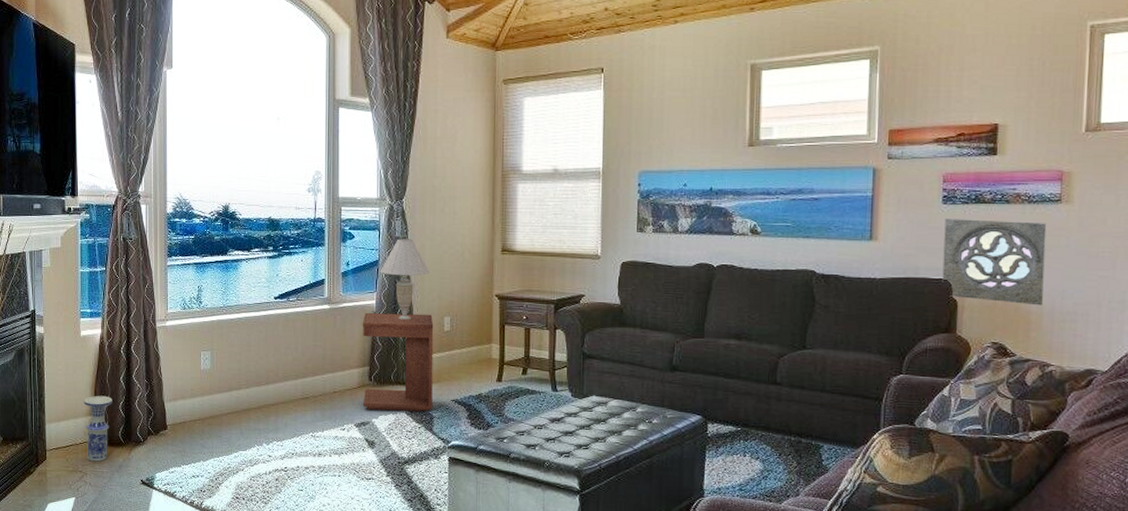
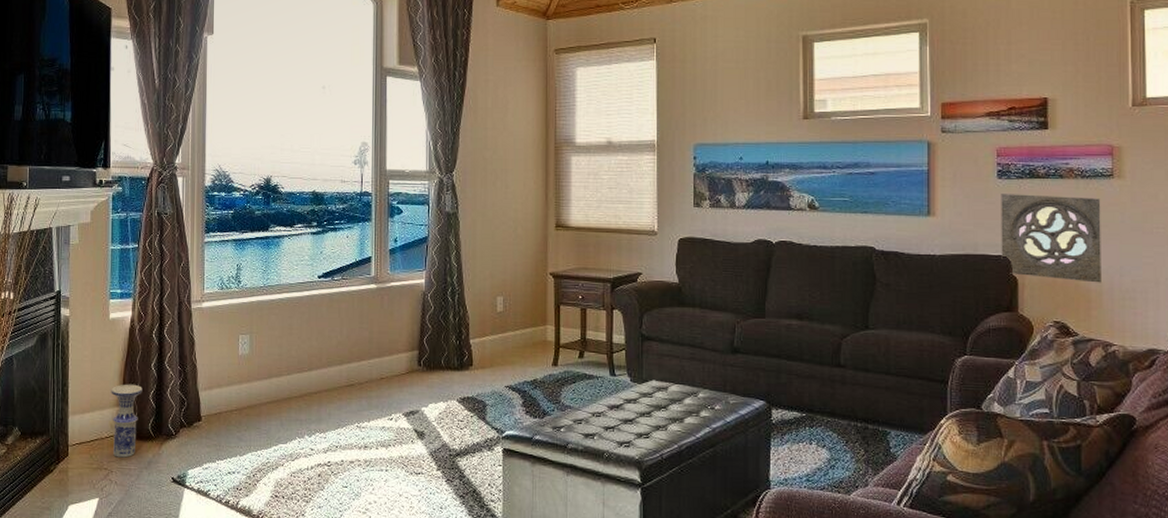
side table: present [362,312,434,412] -> none [410,292,486,399]
table lamp: present [380,239,430,321] -> none [429,214,481,301]

